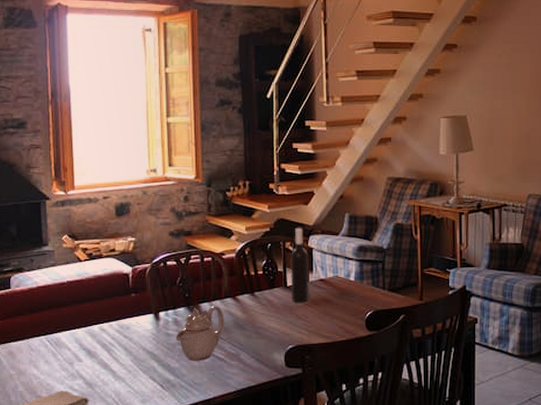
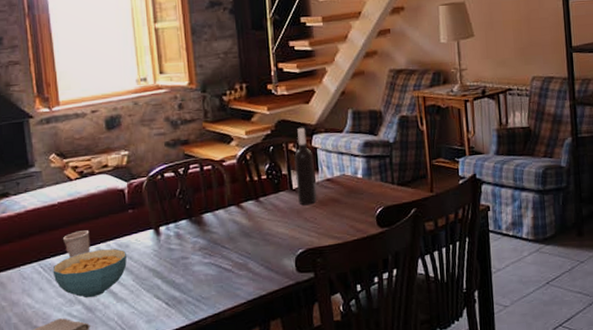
cereal bowl: none [58,329,127,373] -> present [52,249,127,297]
cup: none [69,310,94,334] -> present [62,230,91,258]
teapot: present [175,306,224,361] -> none [179,215,230,275]

